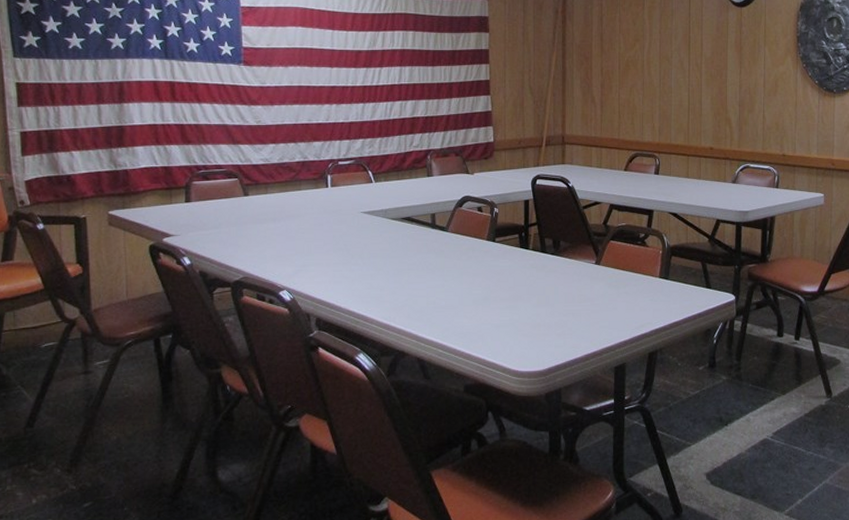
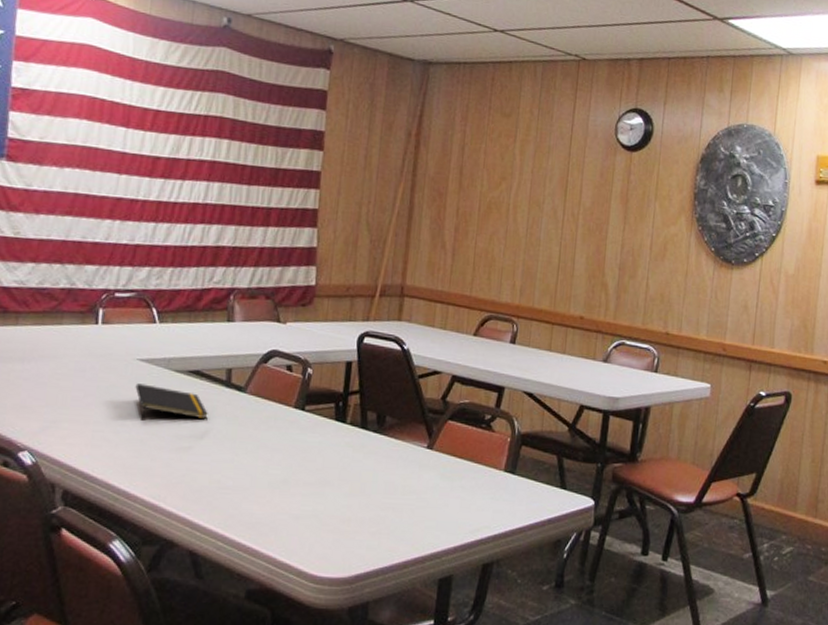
notepad: none [362,231,420,260] -> present [135,383,208,421]

